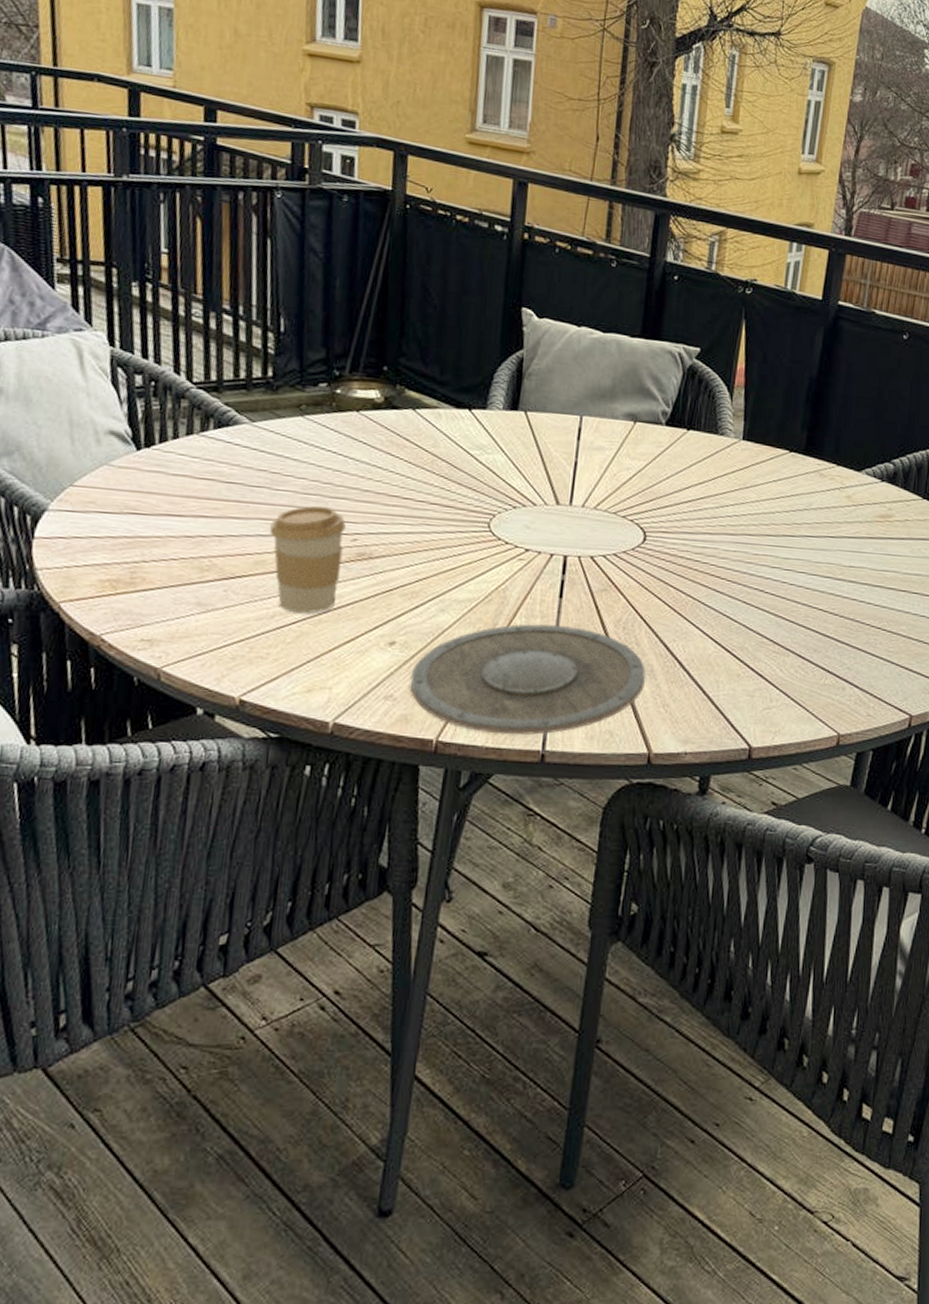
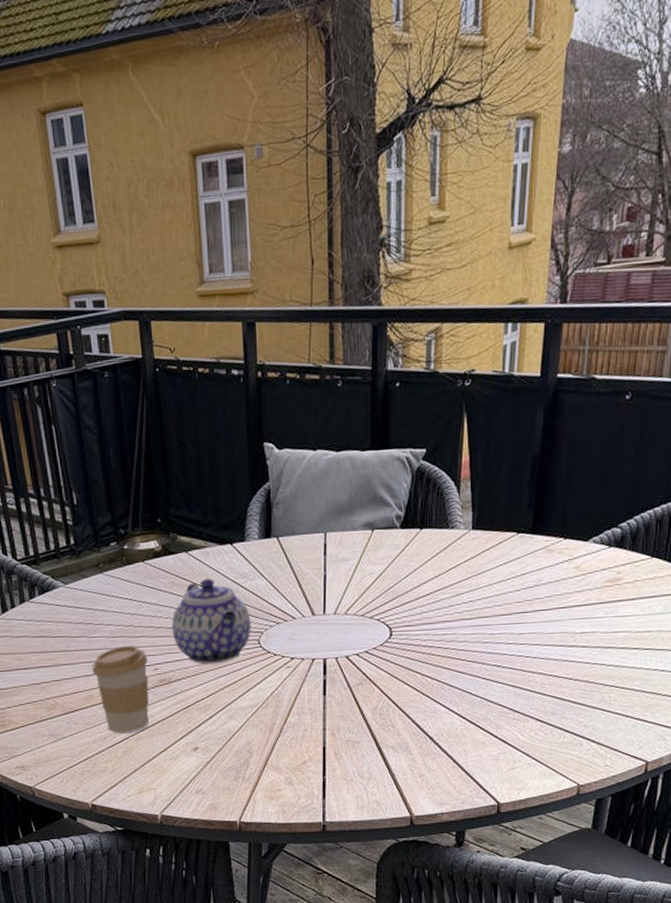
teapot: none [382,443,483,544] -> present [171,578,251,665]
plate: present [410,624,646,735] -> none [213,718,402,812]

